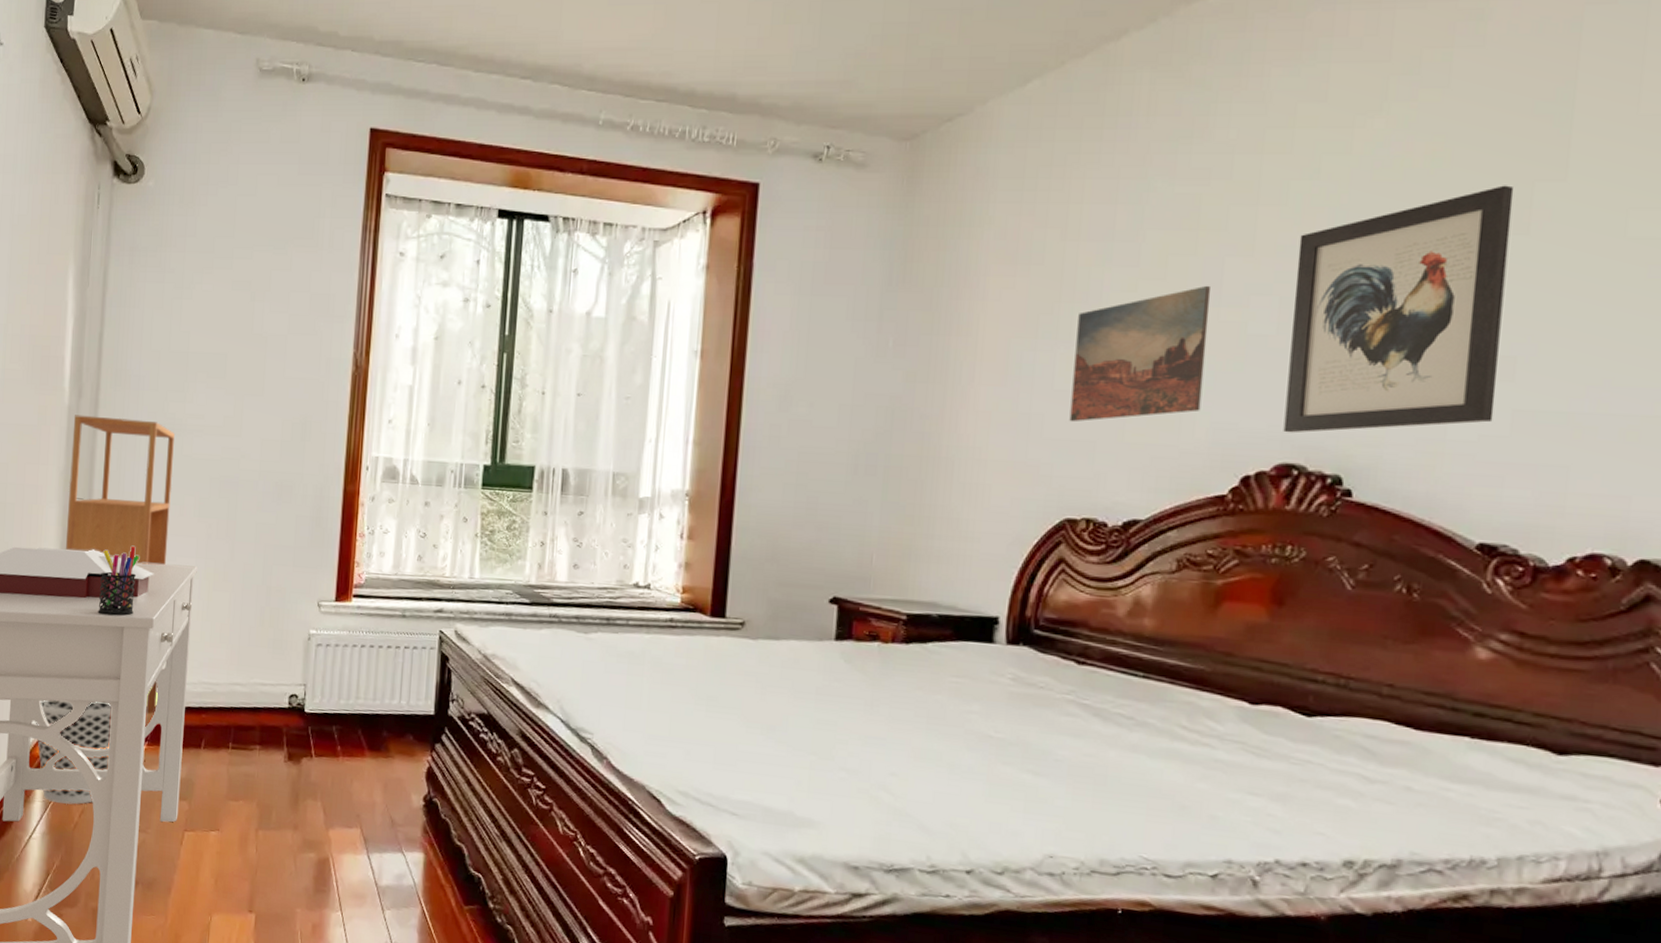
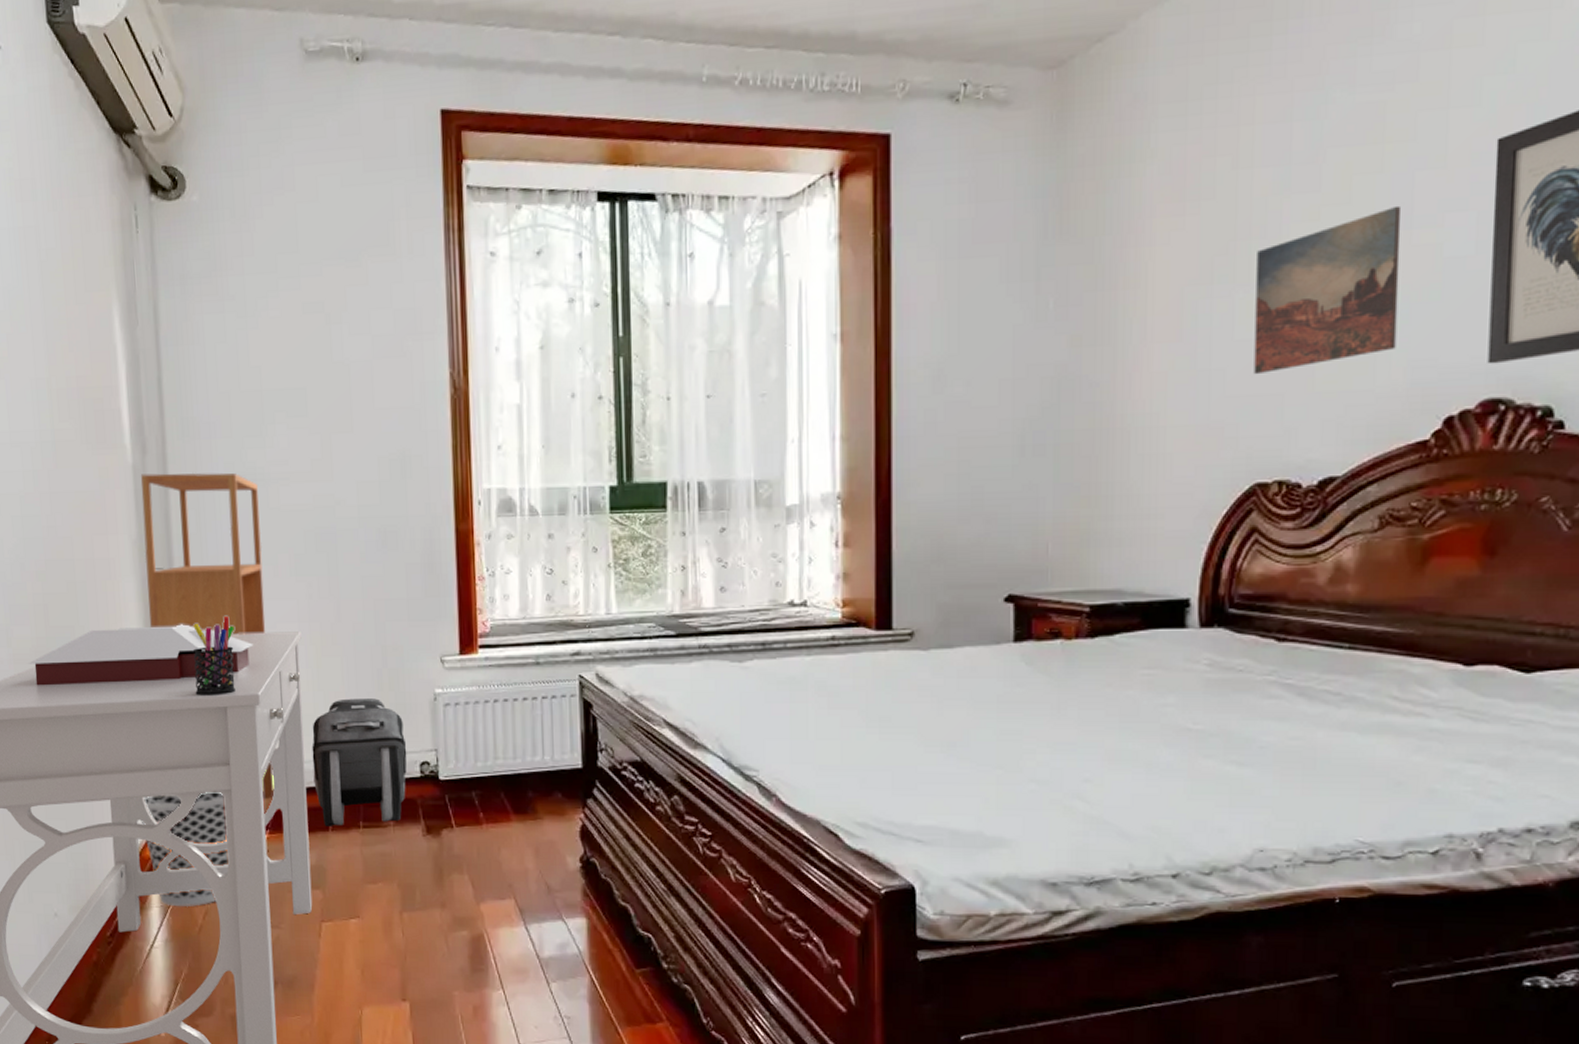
backpack: none [192,630,279,746] -> present [312,698,407,826]

